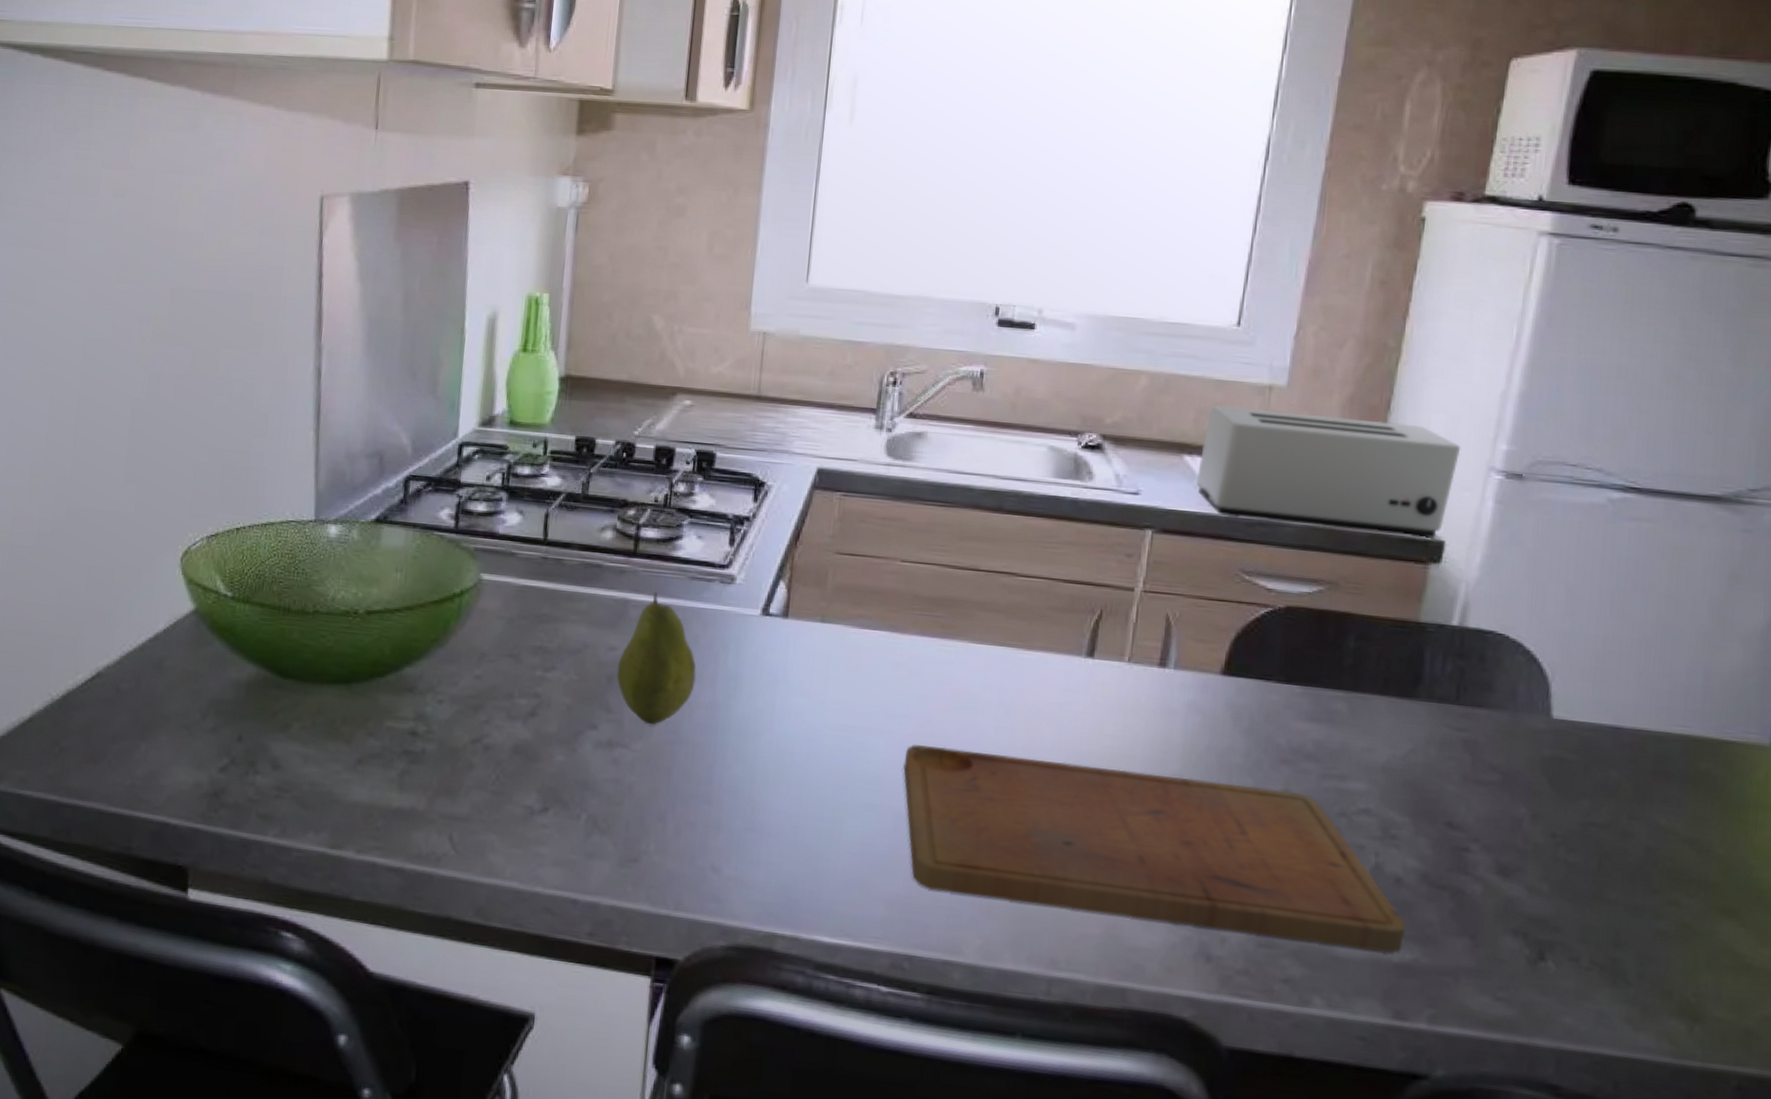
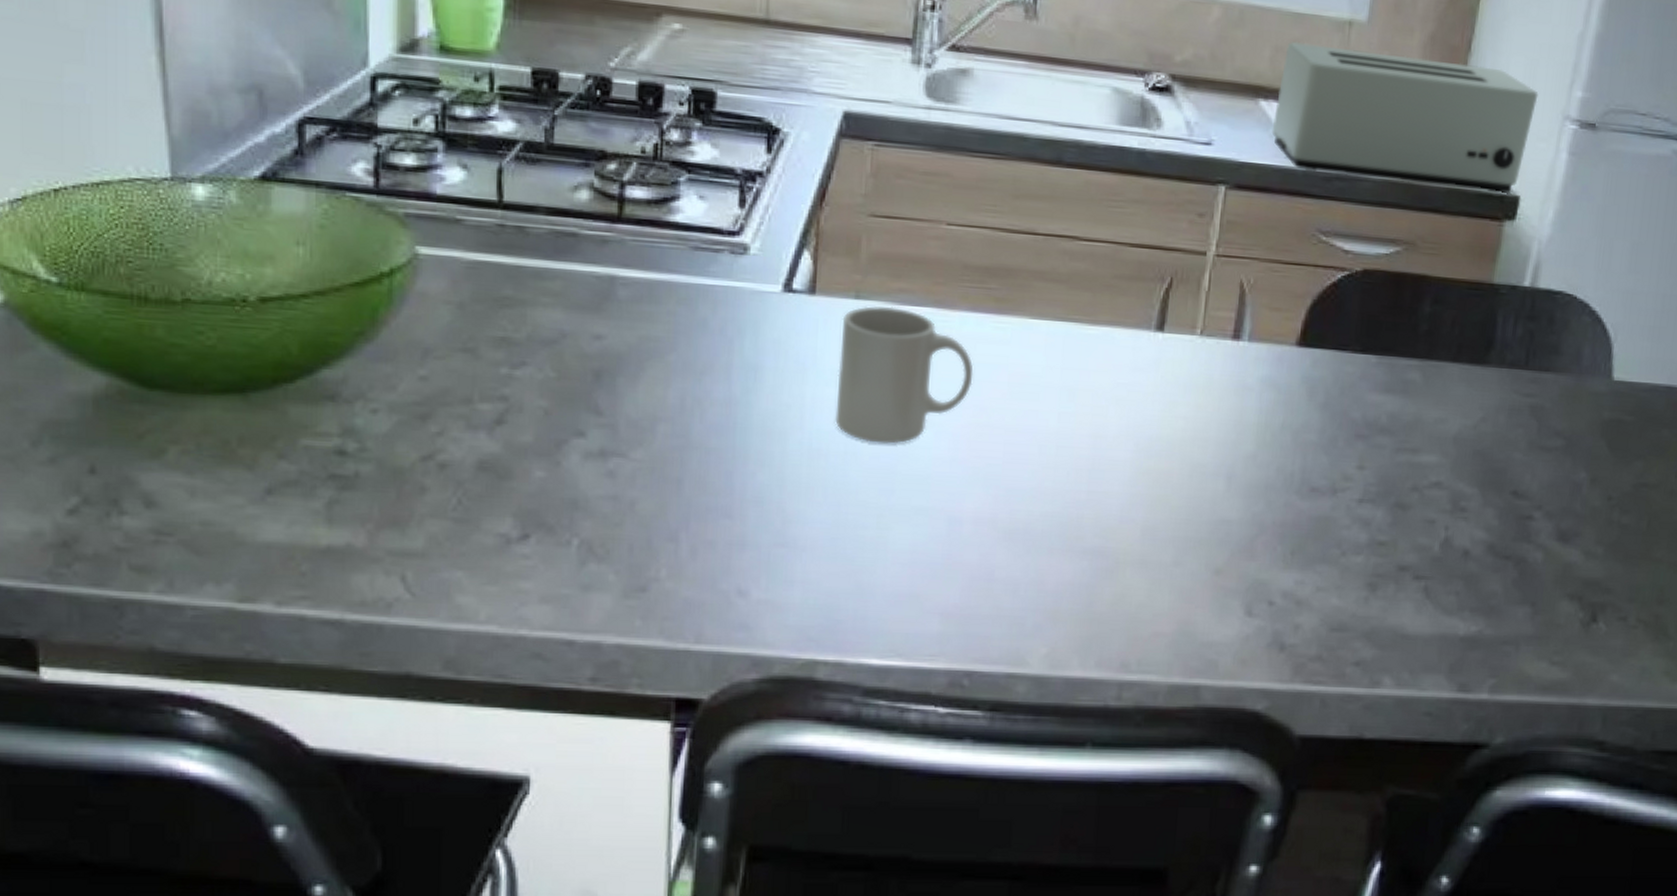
fruit: present [616,591,697,725] -> none [606,265,707,429]
mug: none [800,628,921,748] -> present [835,306,974,444]
cutting board: present [903,744,1406,952] -> none [956,437,1472,627]

